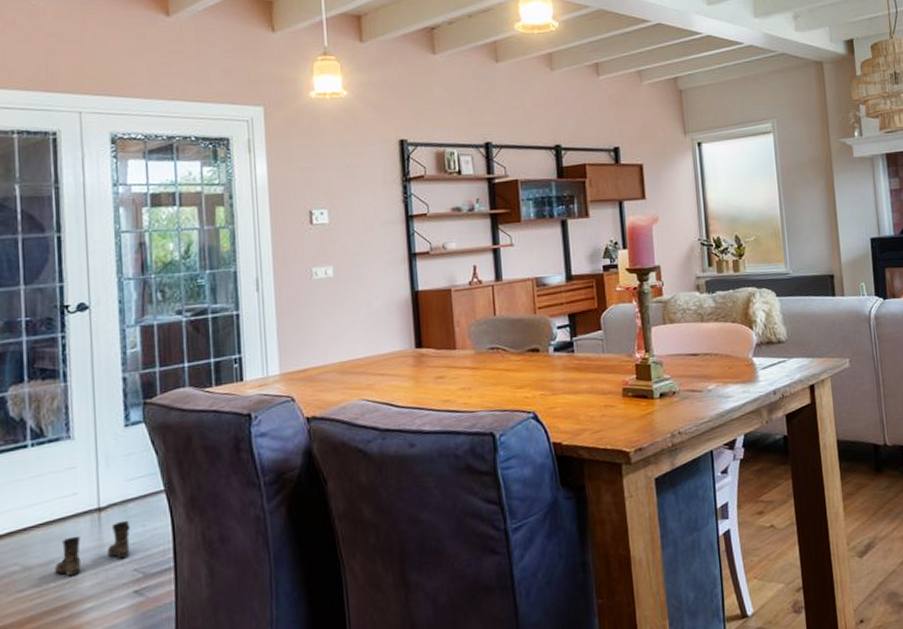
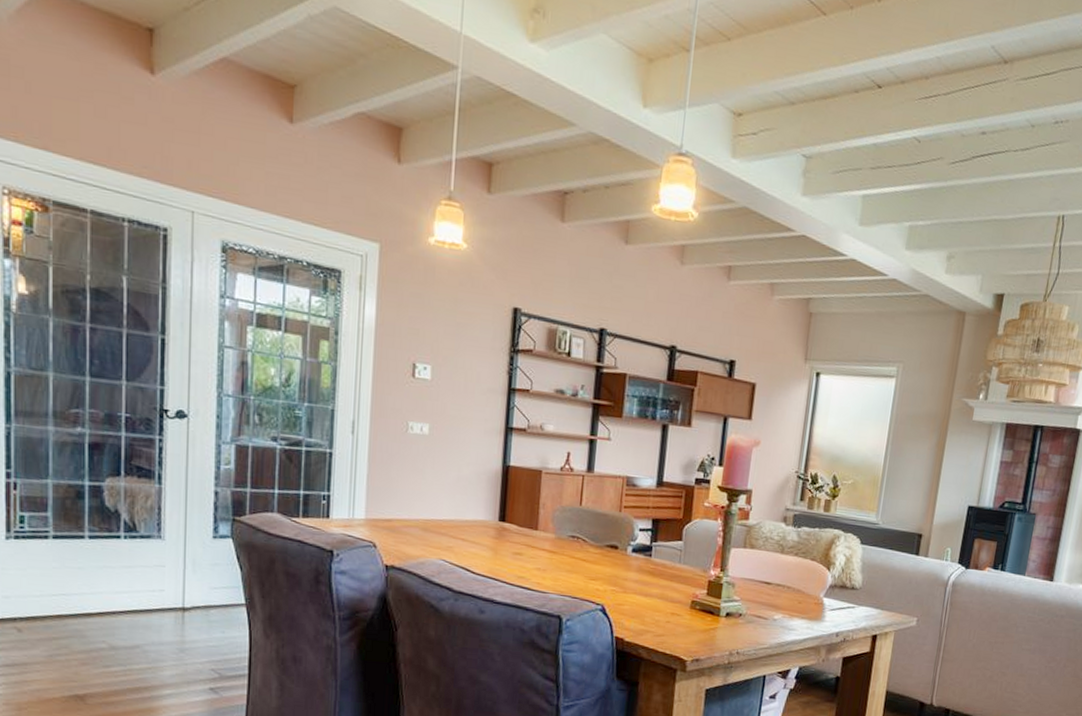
boots: present [55,520,131,576] -> none [139,623,211,663]

